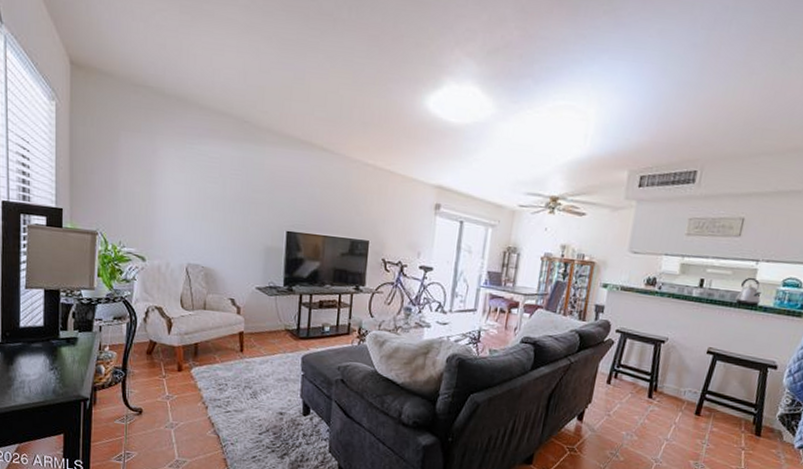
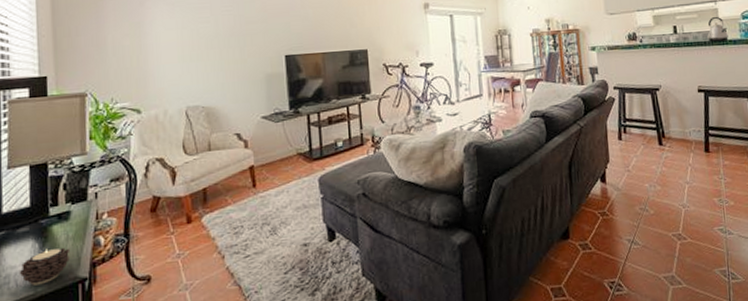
candle: none [32,366,75,396] -> present [19,247,70,286]

